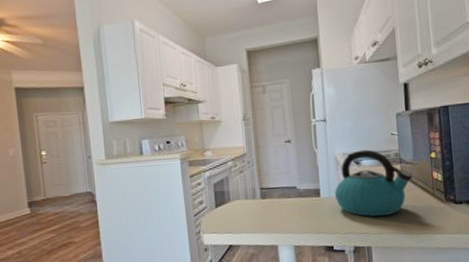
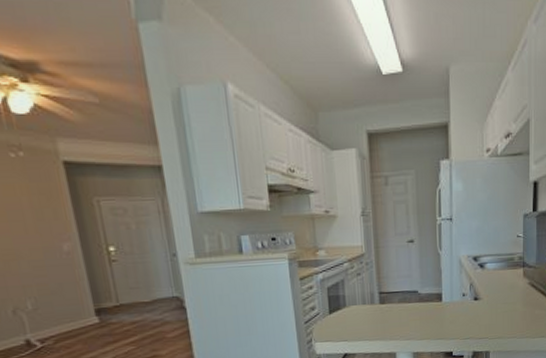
kettle: present [334,149,413,217] -> none [456,252,534,322]

